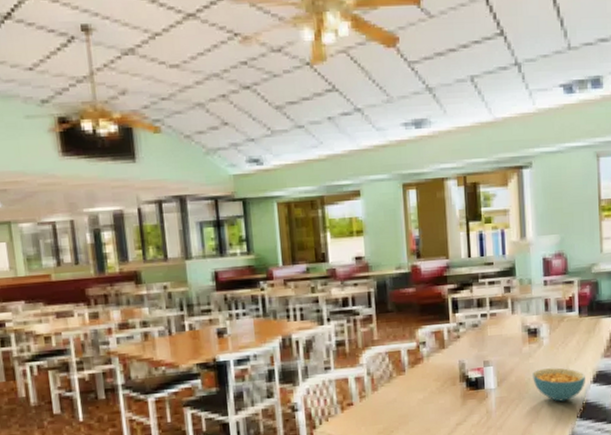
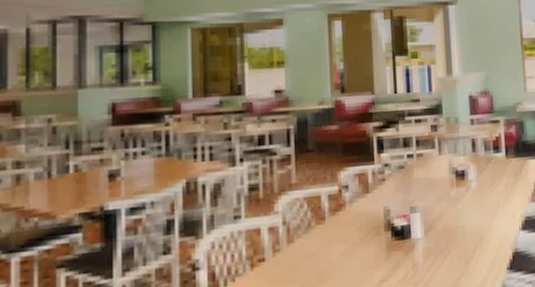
cereal bowl: present [532,367,585,402] -> none [461,213,514,252]

